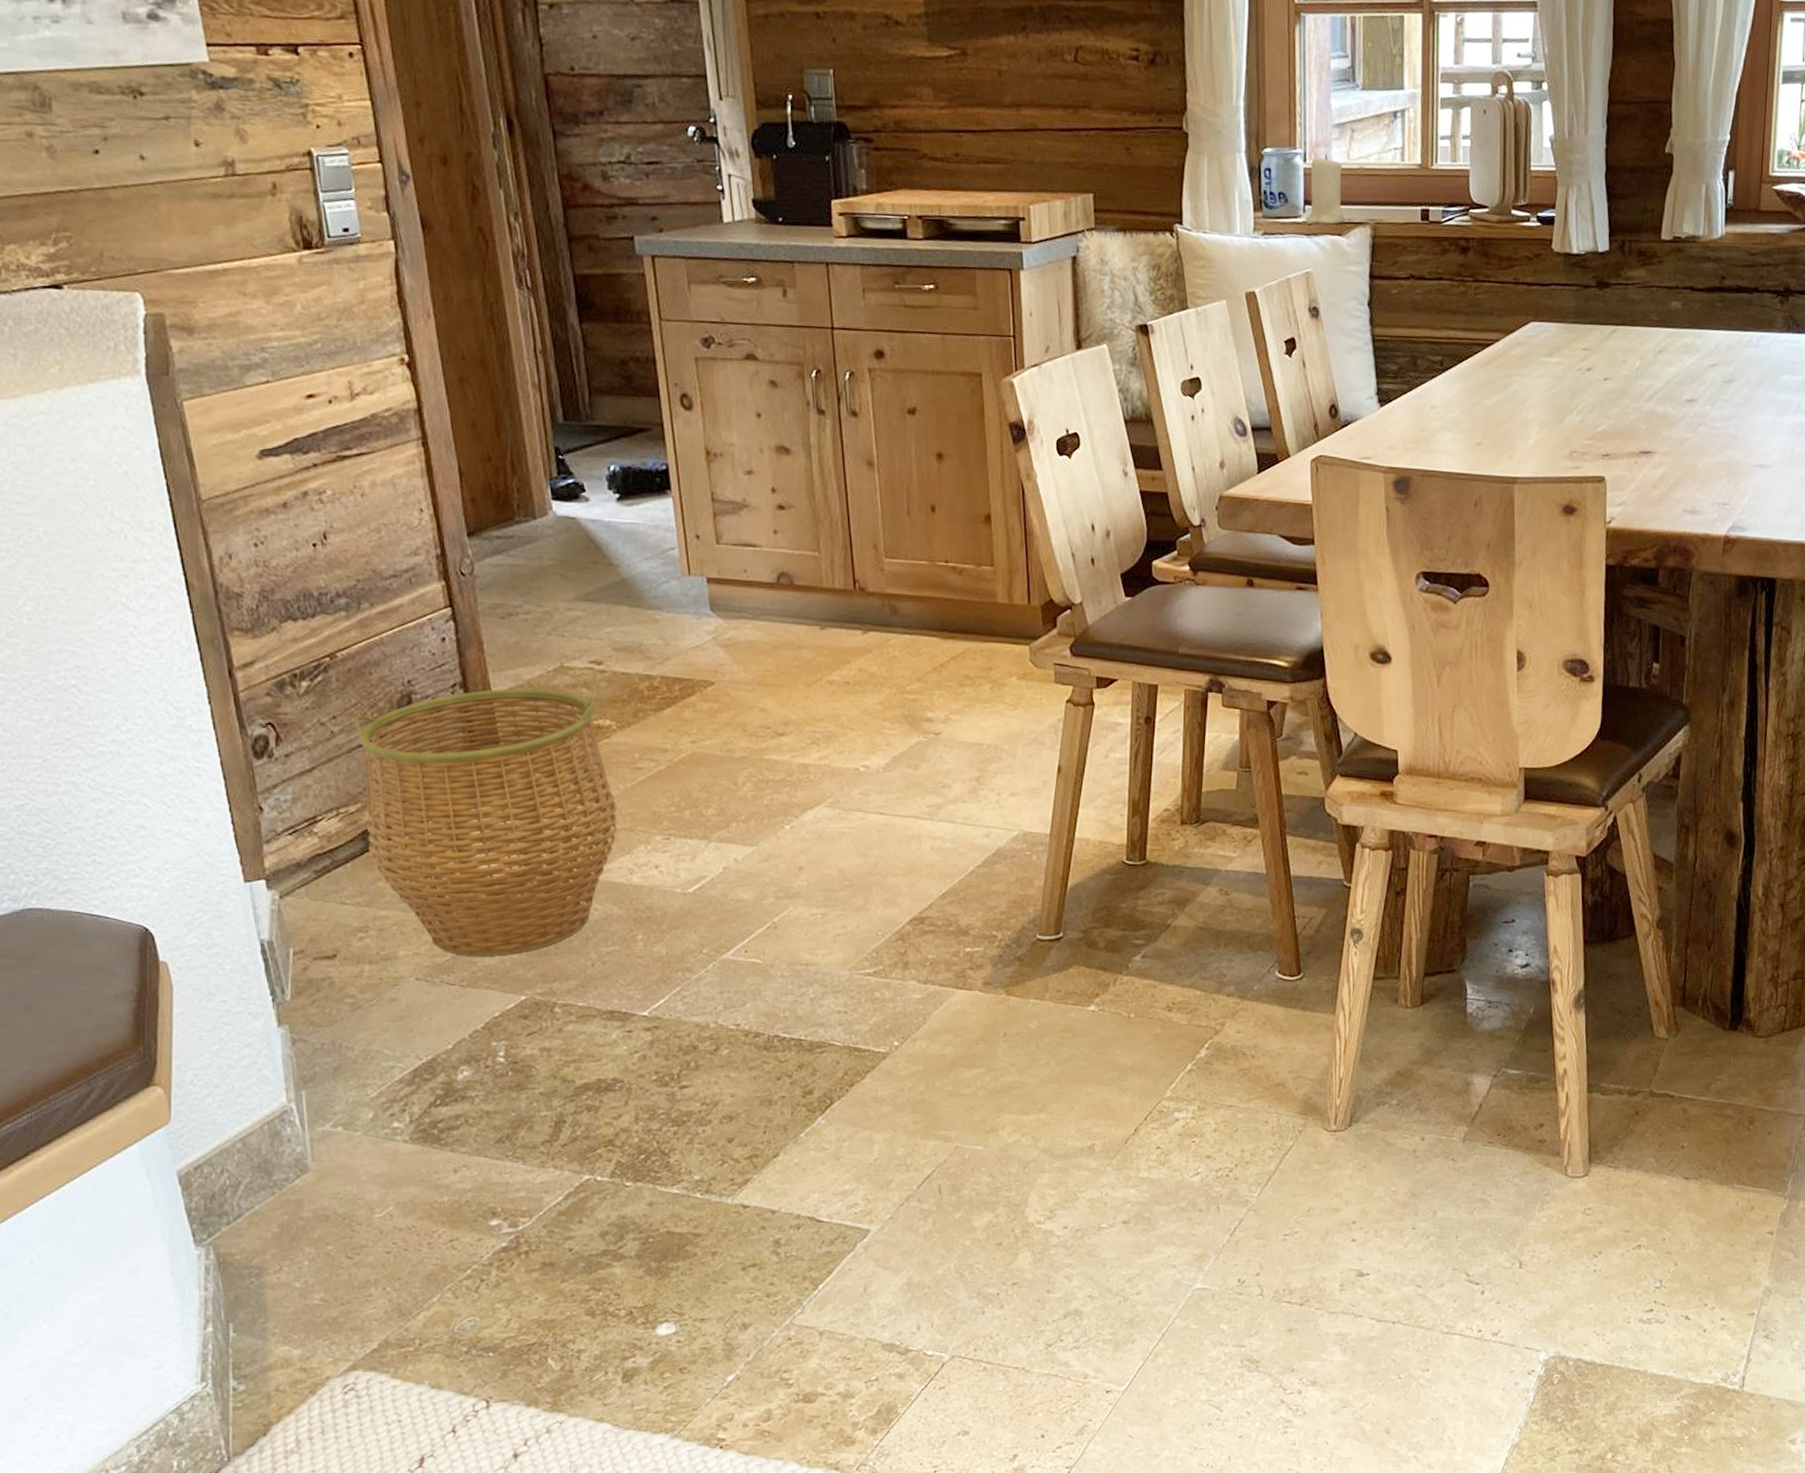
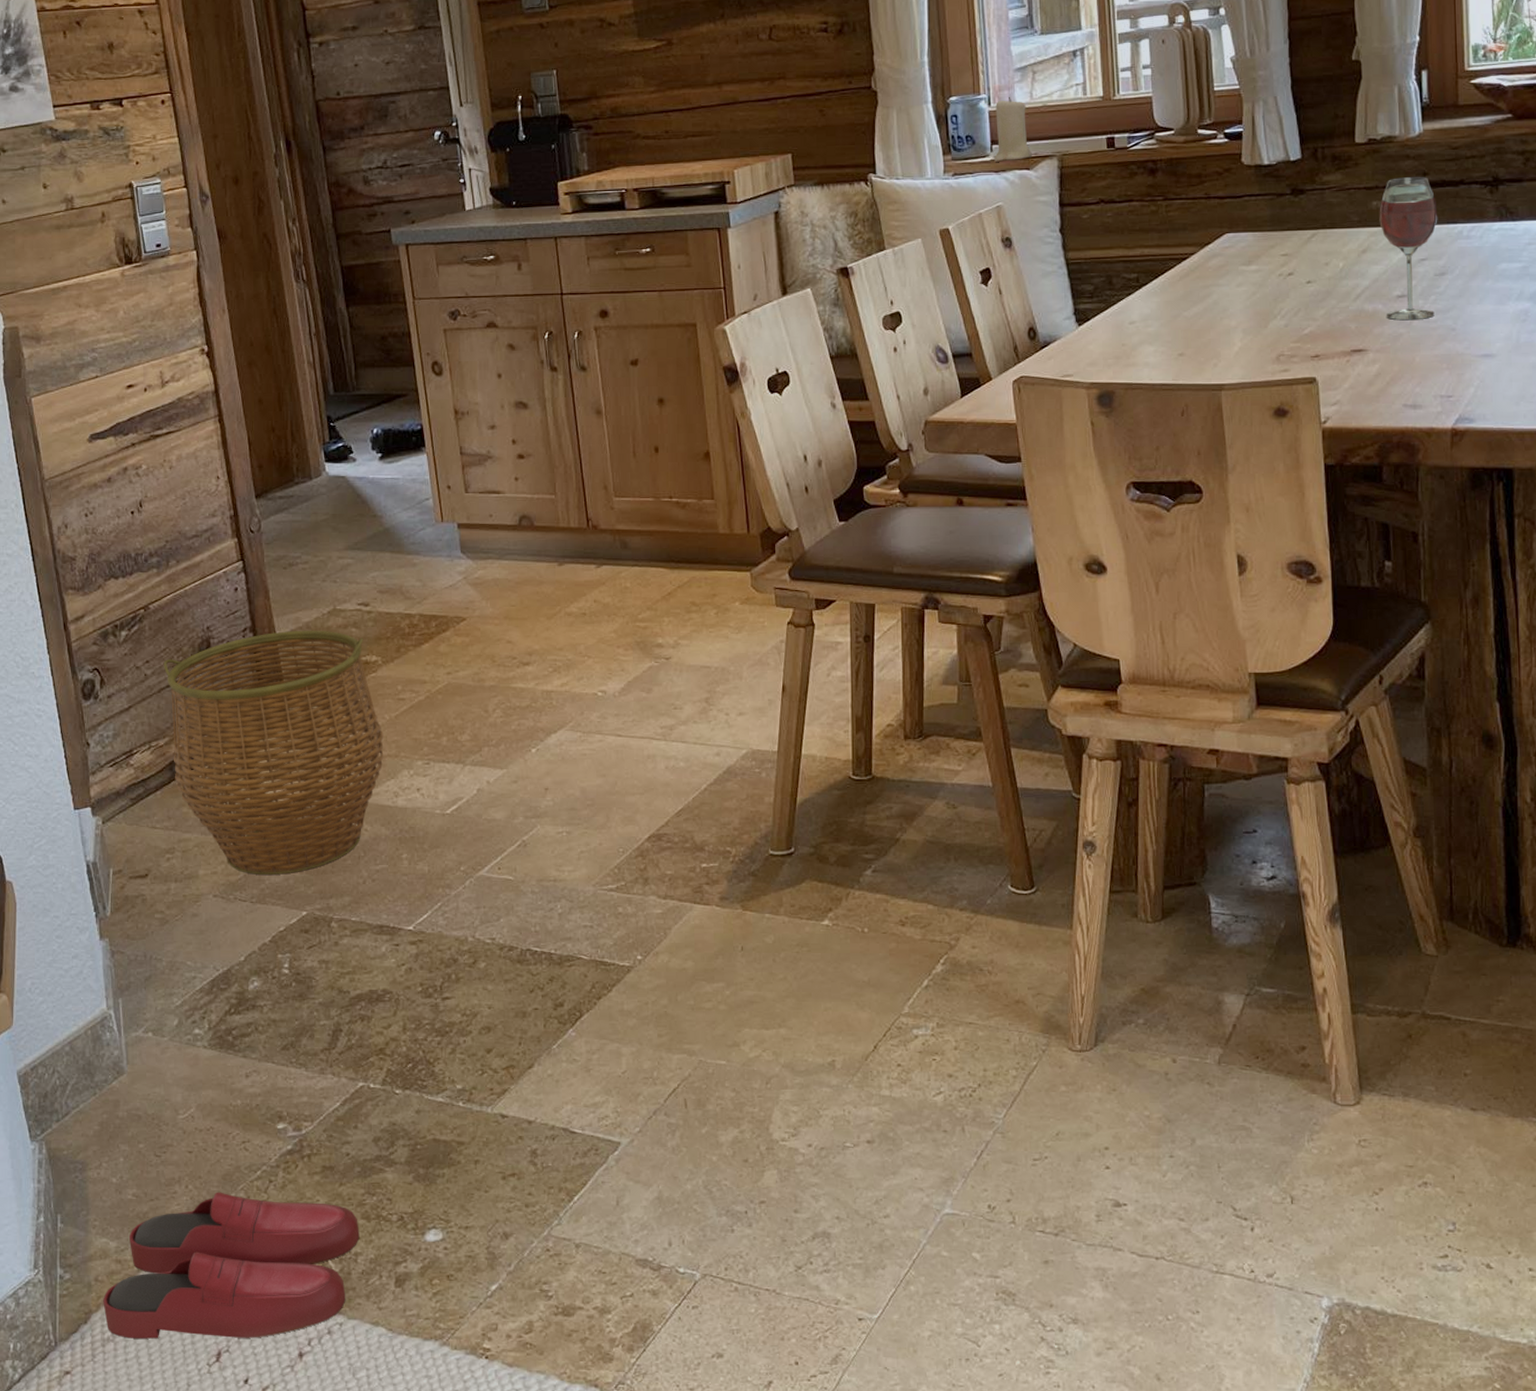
slippers: none [285,1293,583,1449] -> present [103,1192,360,1339]
wineglass: none [1674,279,1732,426] -> present [1379,177,1438,321]

